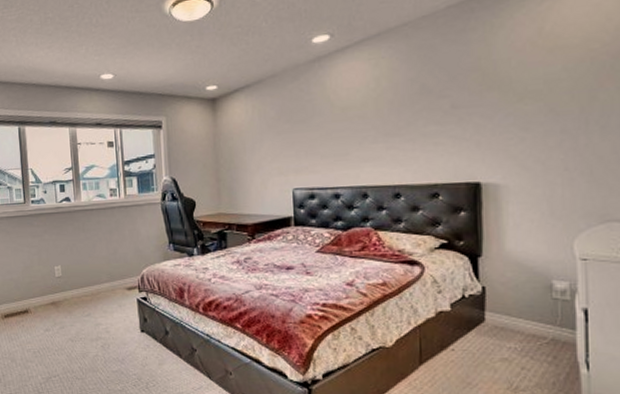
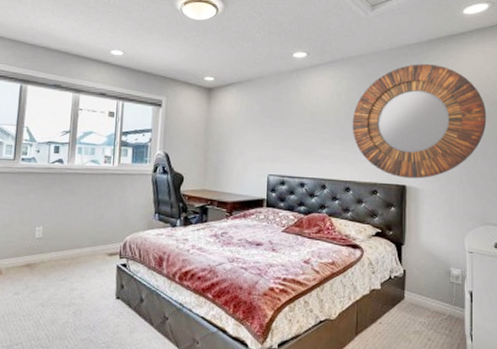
home mirror: none [398,15,607,174] -> present [352,64,487,179]

